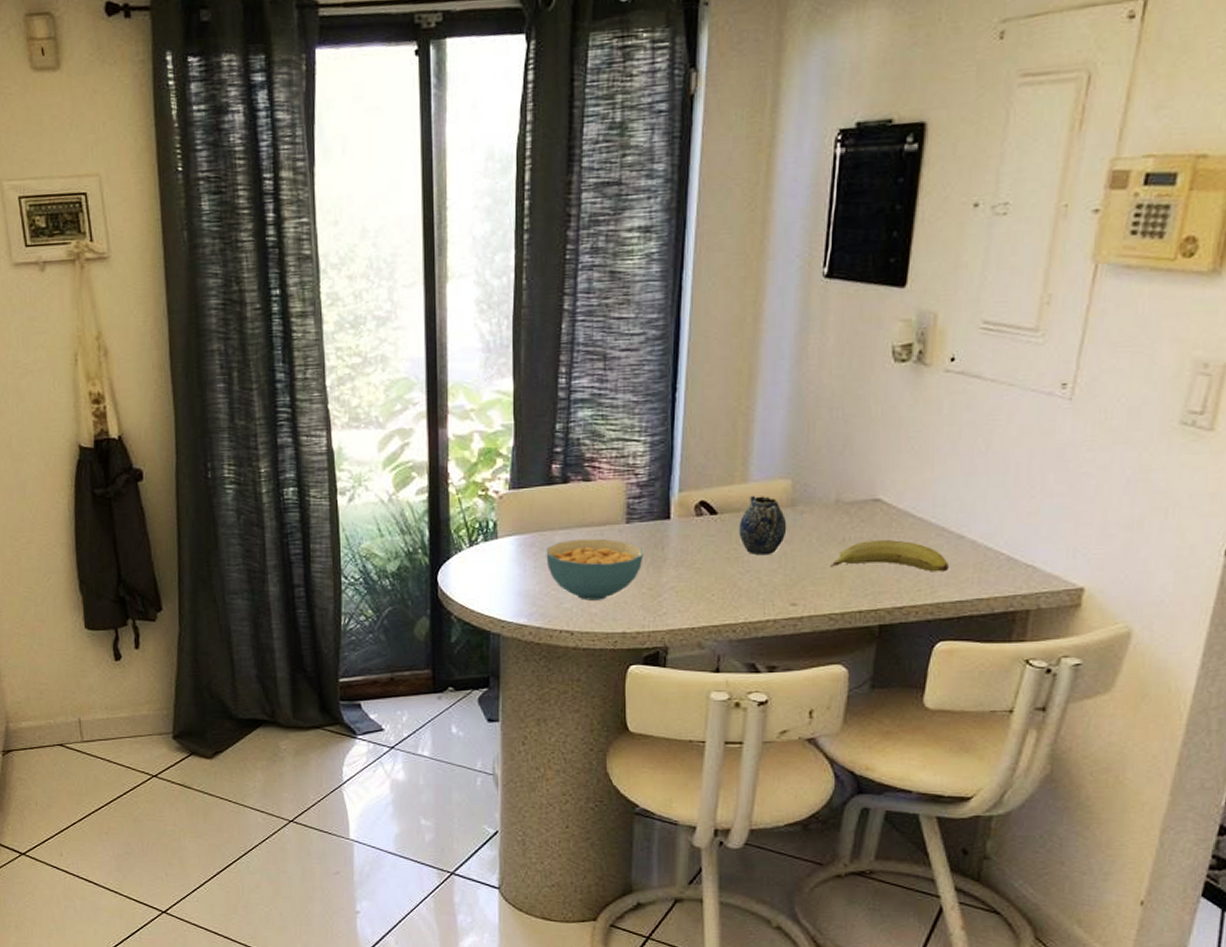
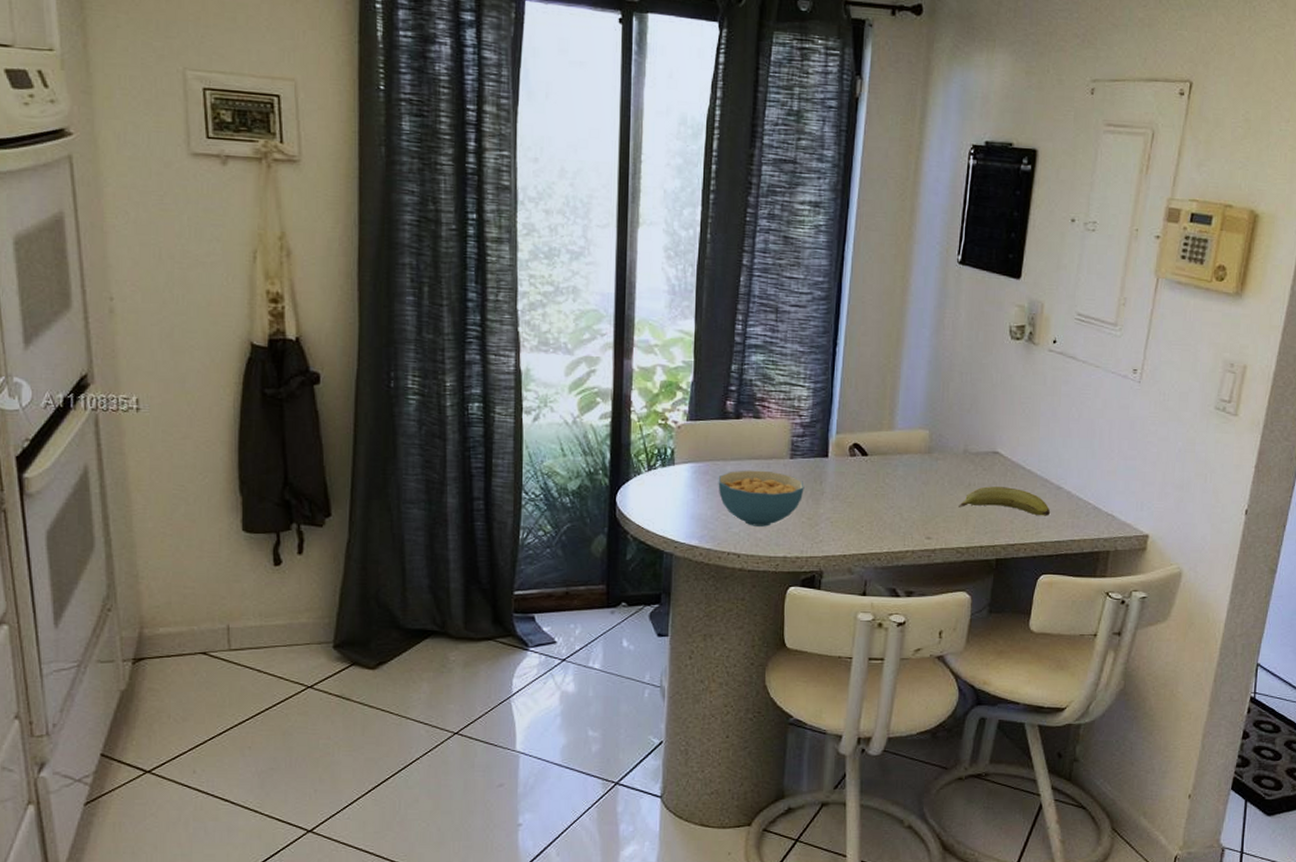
teapot: present [738,495,787,556] -> none [885,441,925,494]

